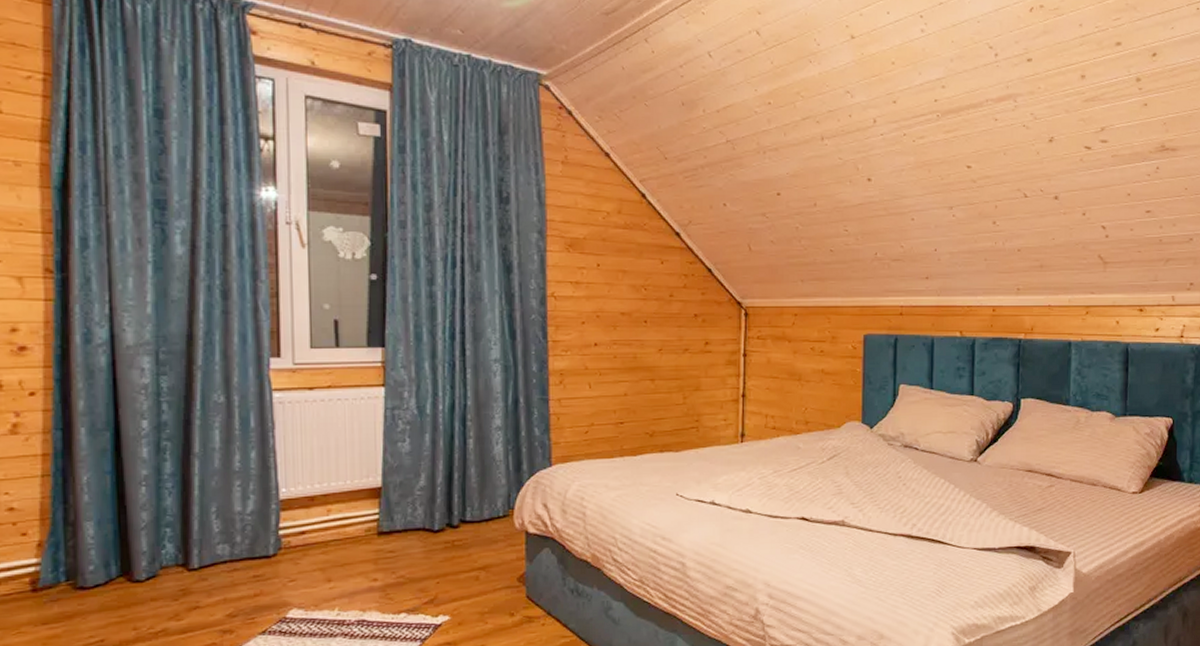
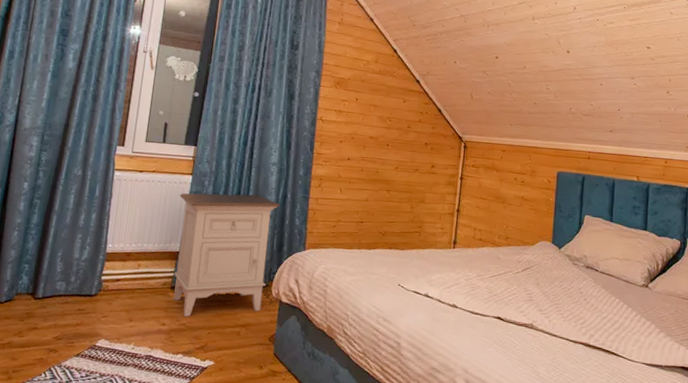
nightstand: none [371,403,511,567] -> present [173,193,280,317]

